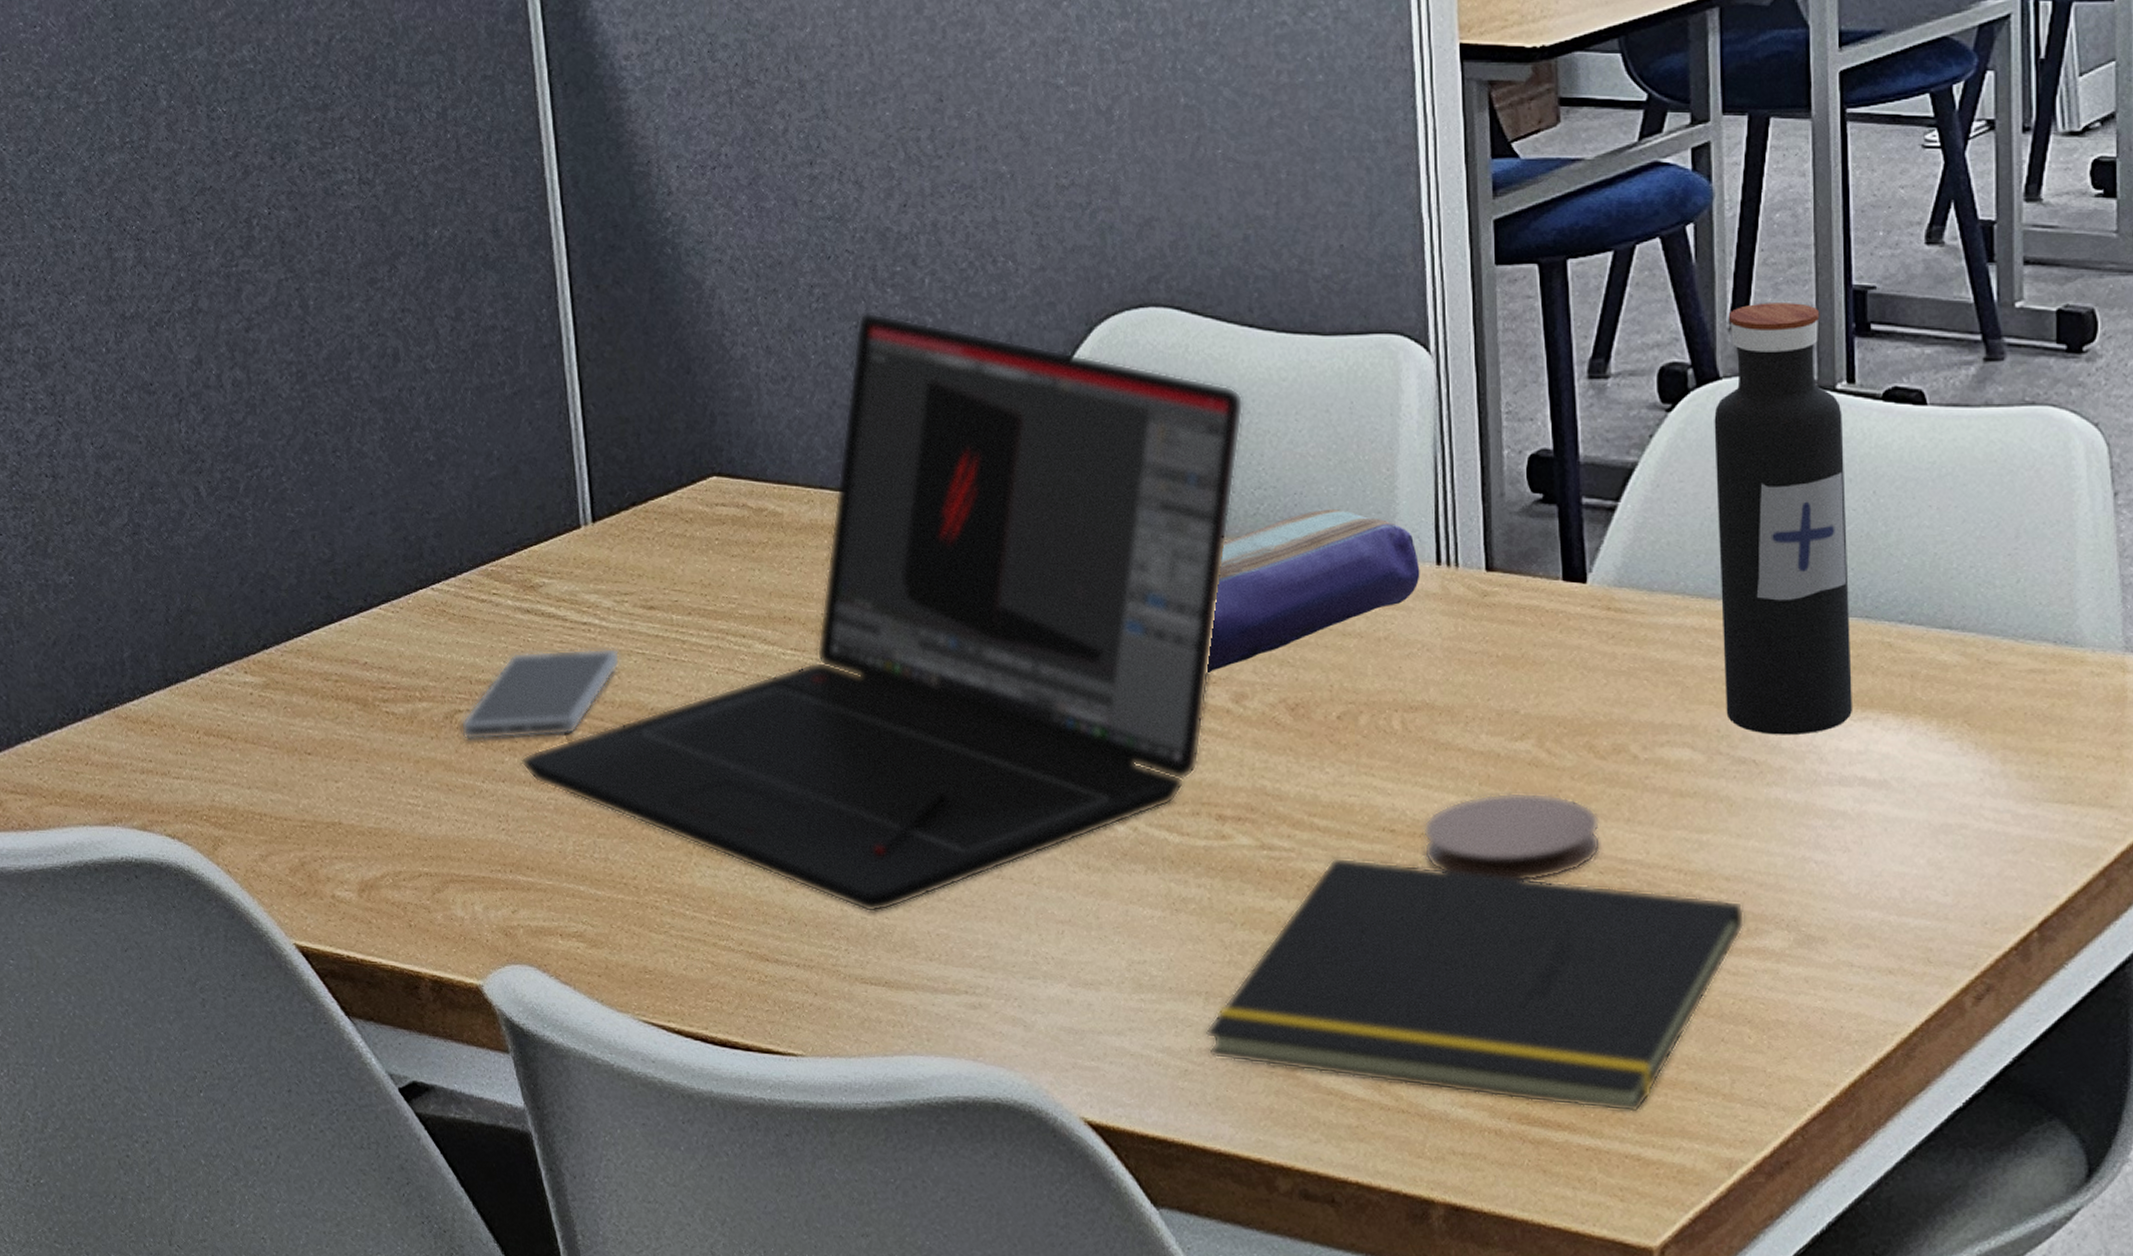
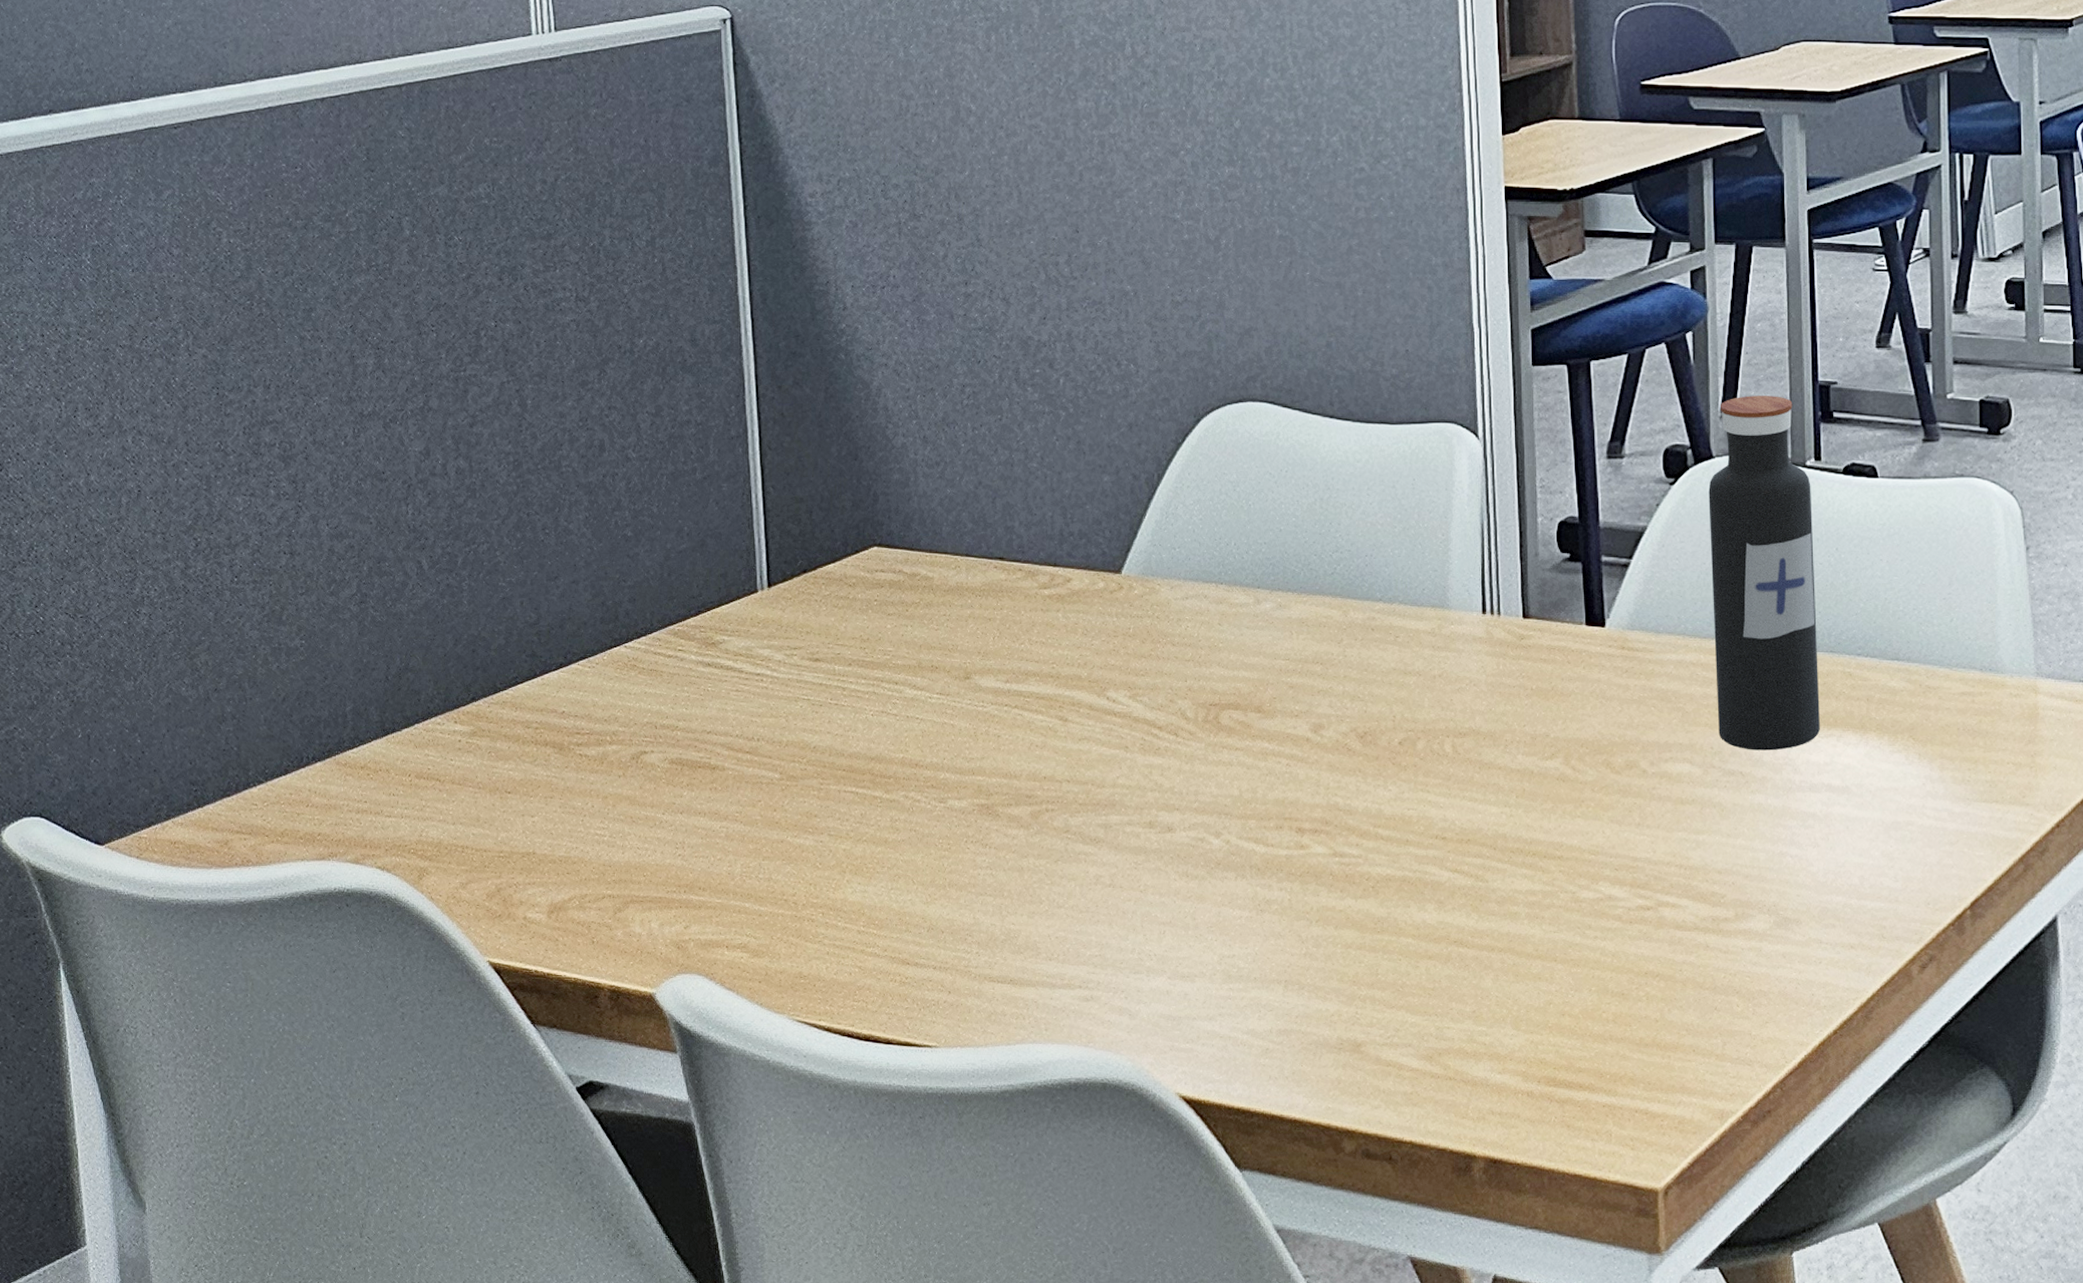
smartphone: present [460,647,620,741] -> none [645,695,788,778]
laptop: present [521,312,1244,913] -> none [697,407,1325,920]
notepad: present [1205,857,1745,1112] -> none [1284,862,1734,1073]
pencil case: present [1206,509,1420,675] -> none [1290,568,1469,709]
coaster: present [1422,792,1601,881] -> none [1468,803,1616,878]

